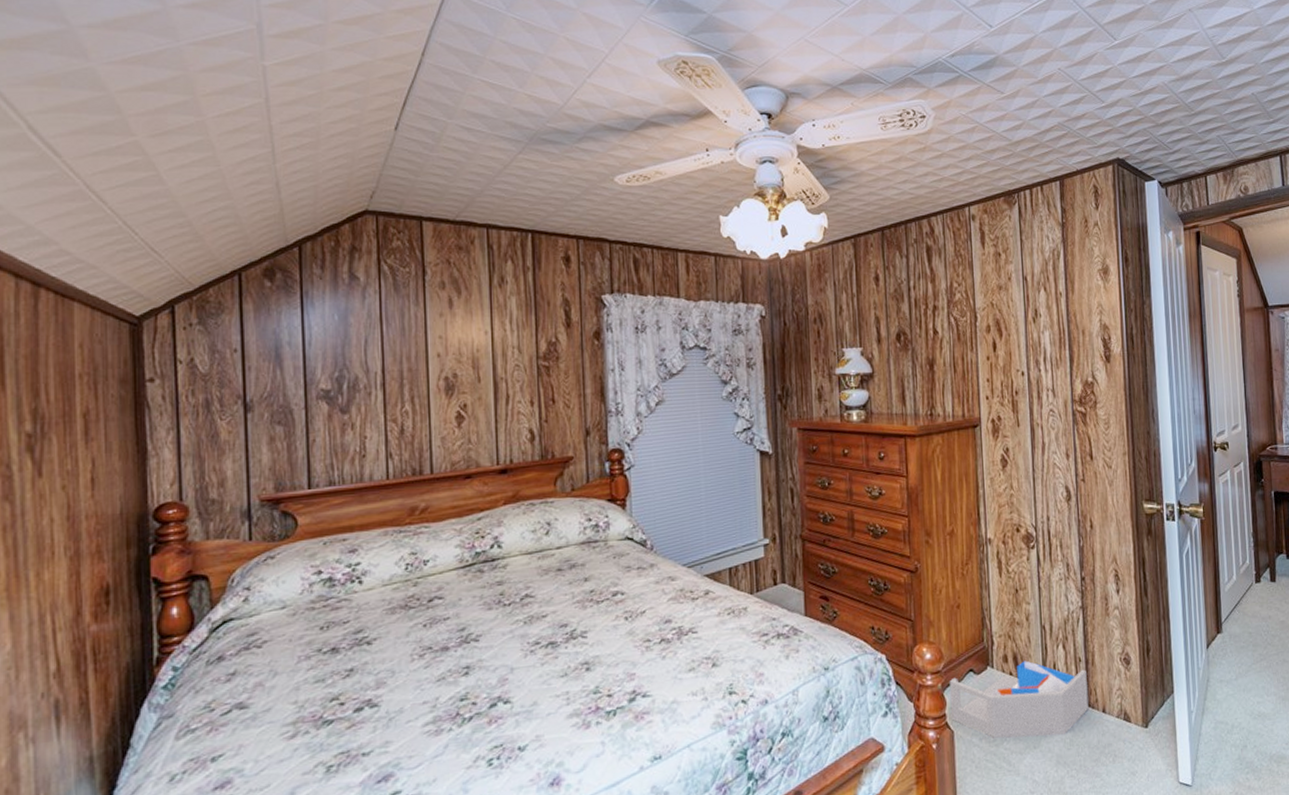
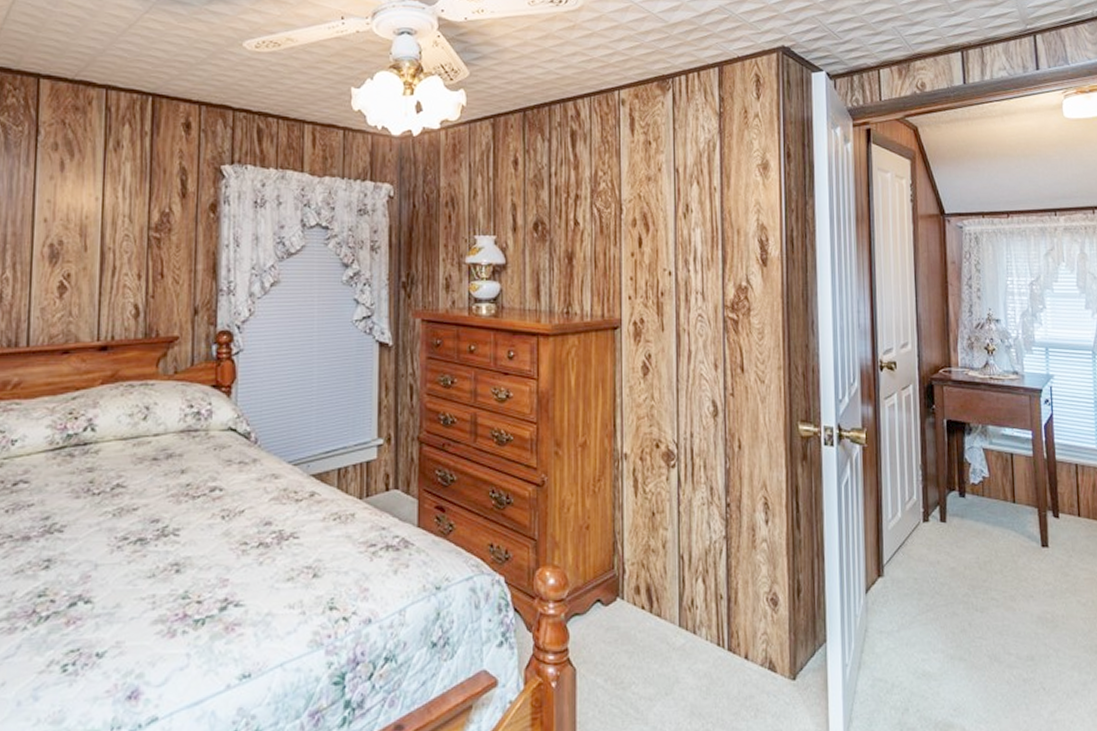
storage bin: present [949,660,1089,739] -> none [573,594,729,682]

